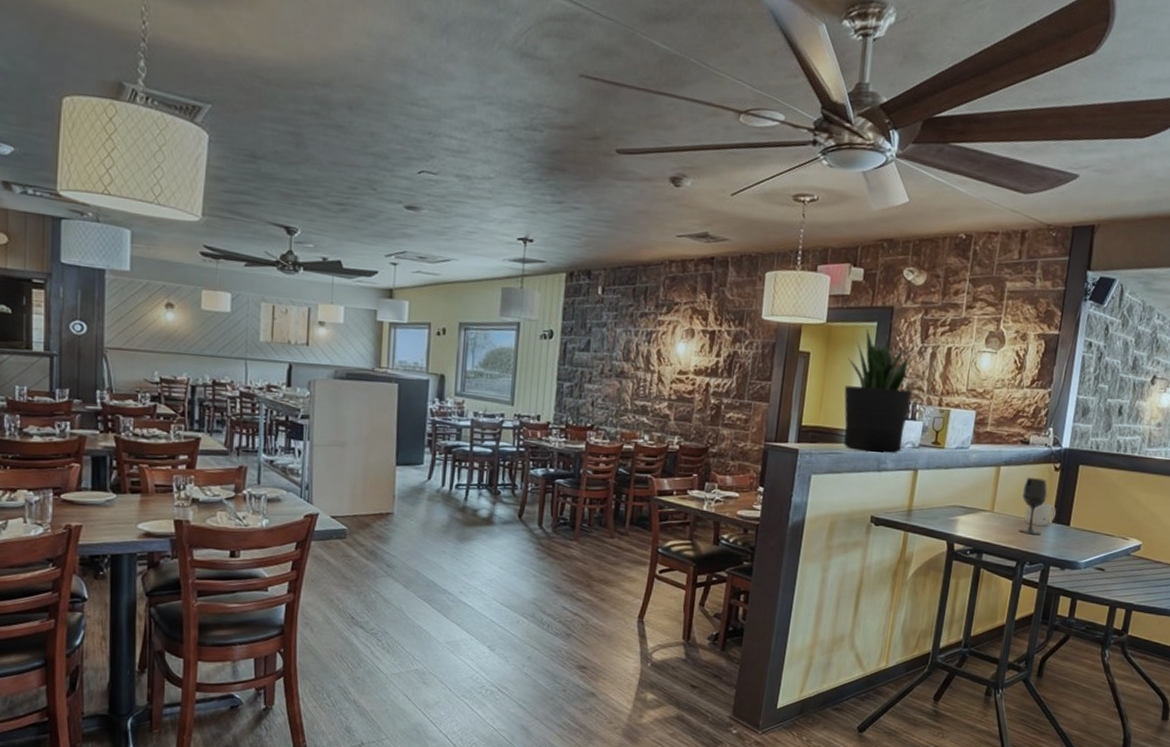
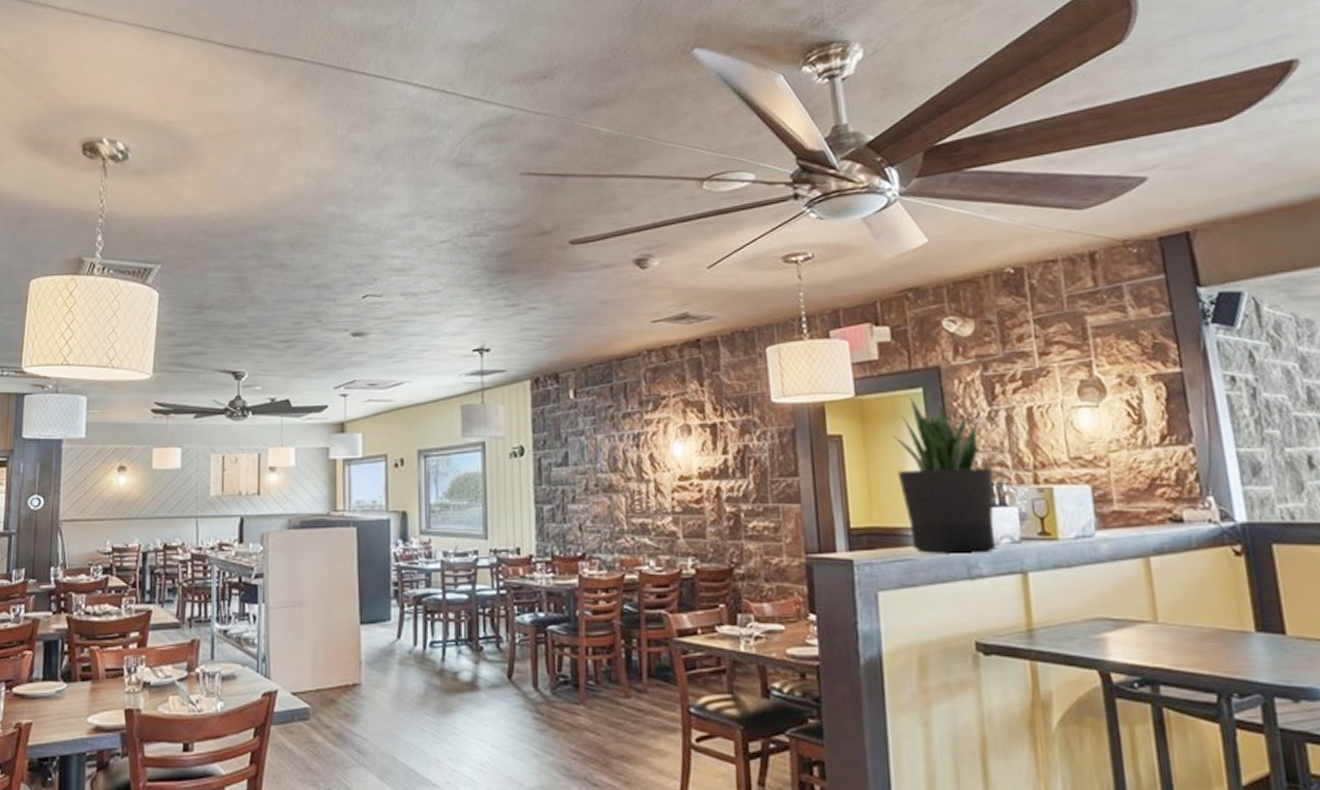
wine glass: present [1019,478,1048,536] -> none [1193,569,1244,652]
mug: present [1024,502,1056,527] -> none [1206,602,1258,639]

